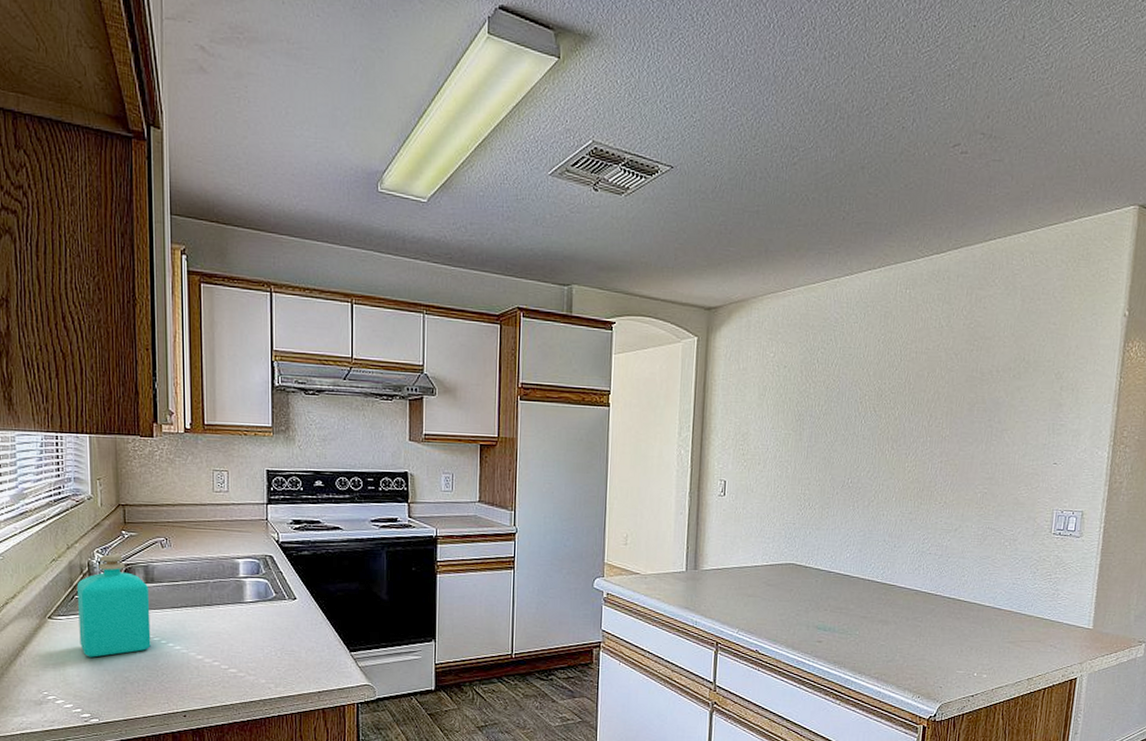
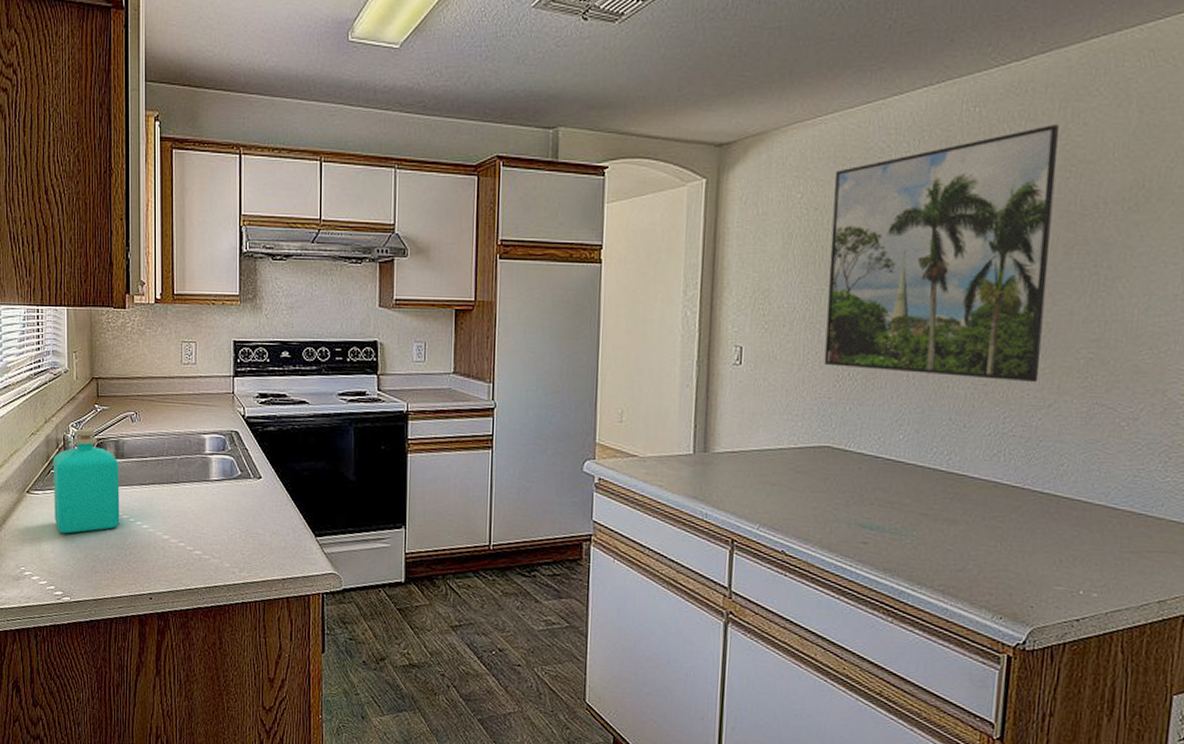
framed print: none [790,307,966,512] -> present [824,125,1059,383]

